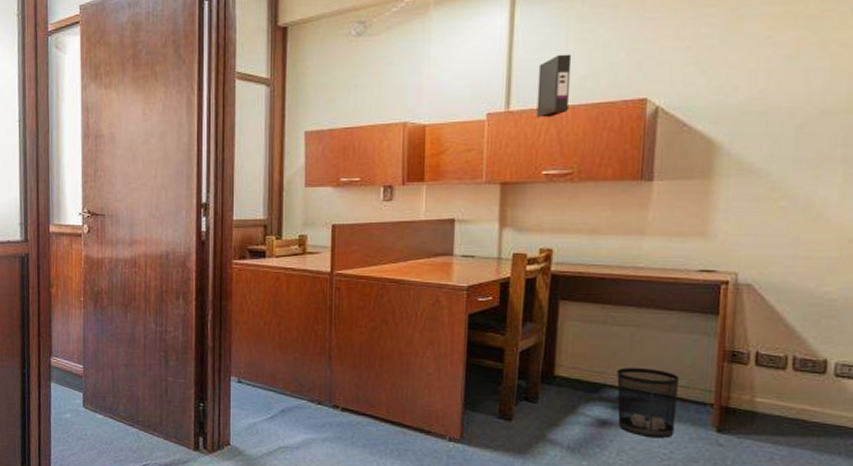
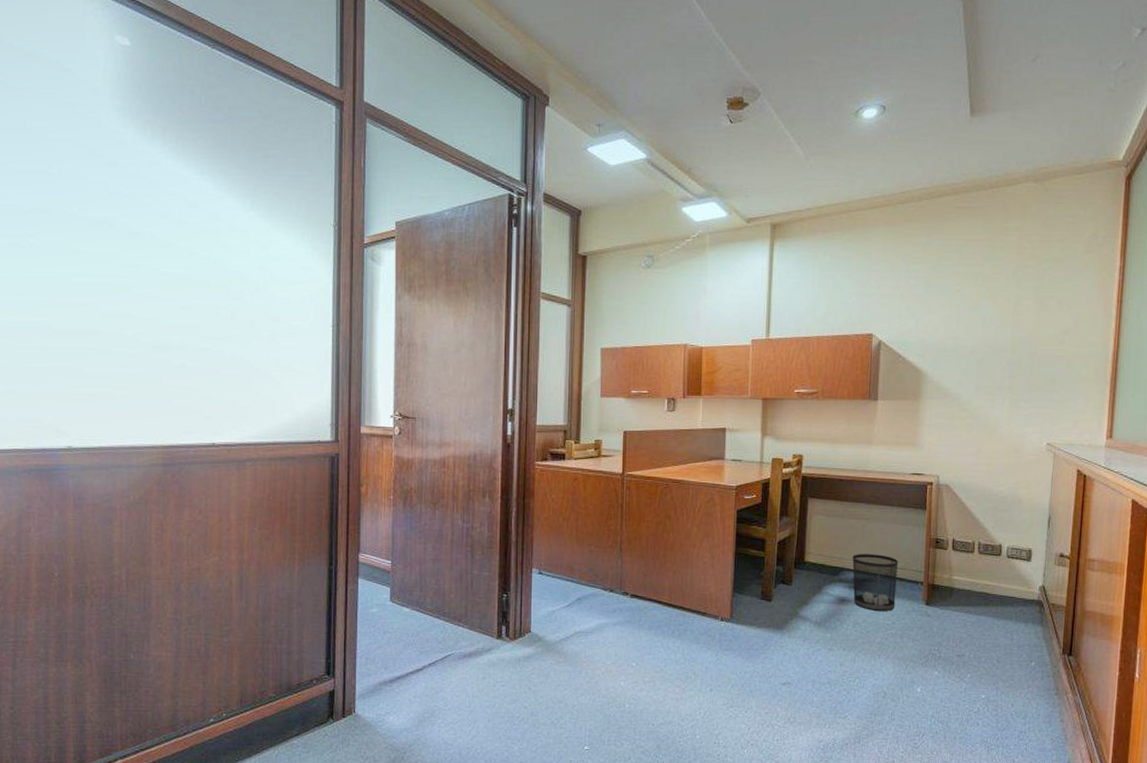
binder: present [536,54,572,118] -> none [790,294,817,346]

